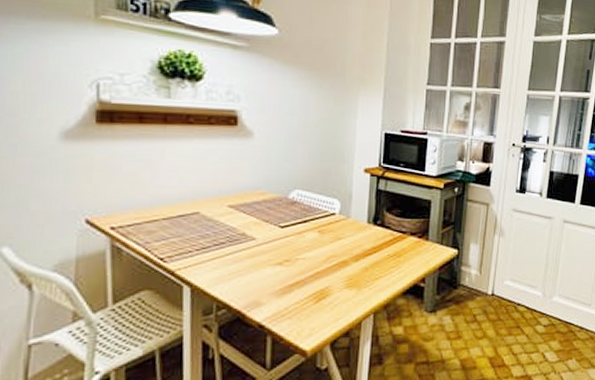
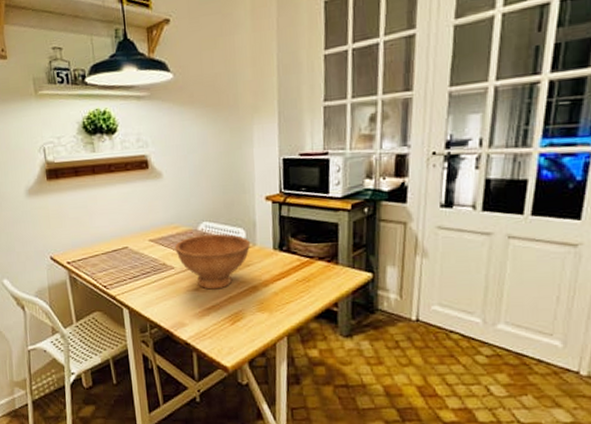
bowl: none [259,203,345,264] -> present [175,233,251,290]

